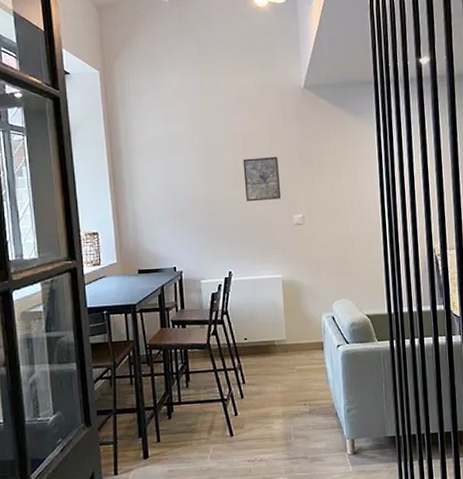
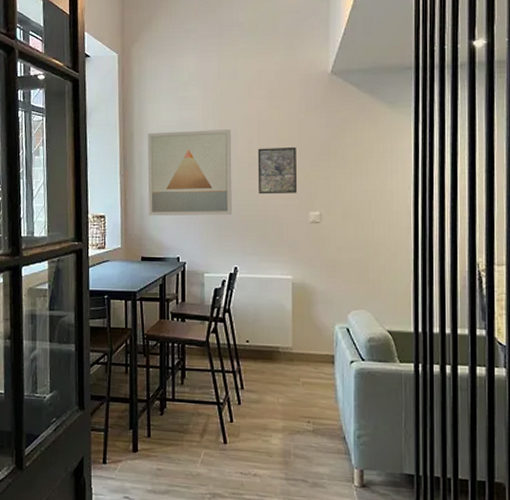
wall art: none [135,142,223,230] -> present [147,130,232,216]

